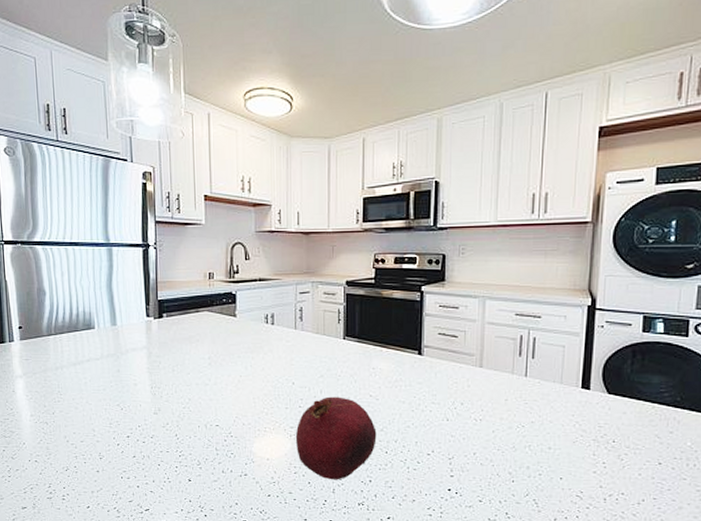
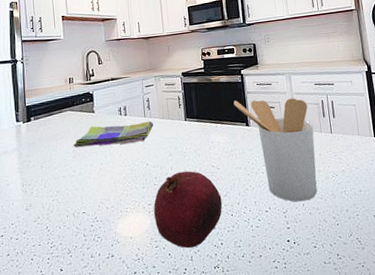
dish towel: none [210,332,304,356] -> present [73,121,153,148]
utensil holder: none [406,322,504,450] -> present [233,98,317,202]

